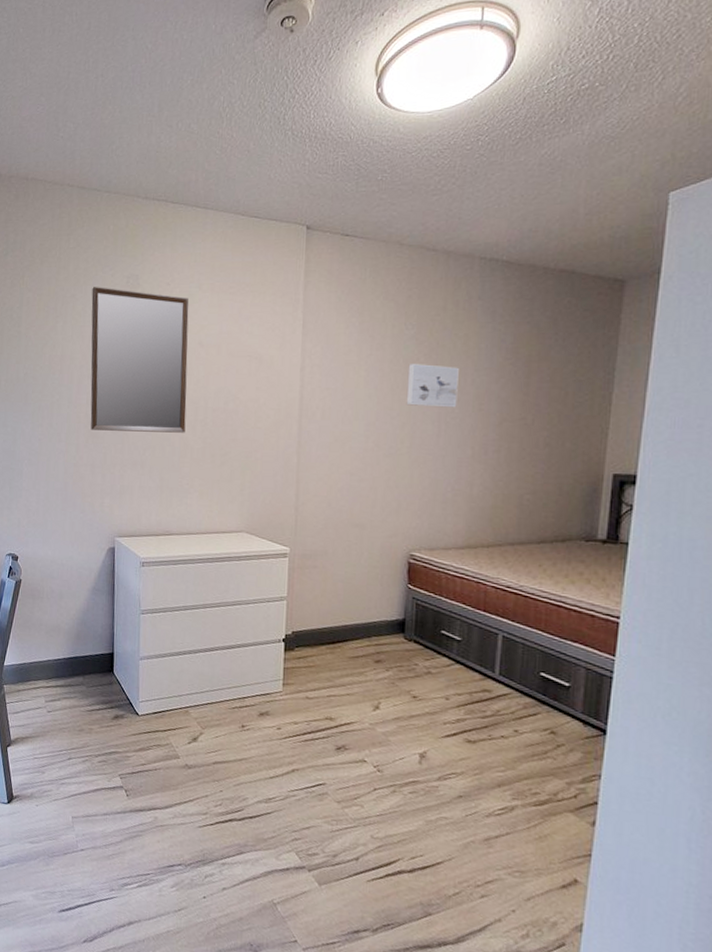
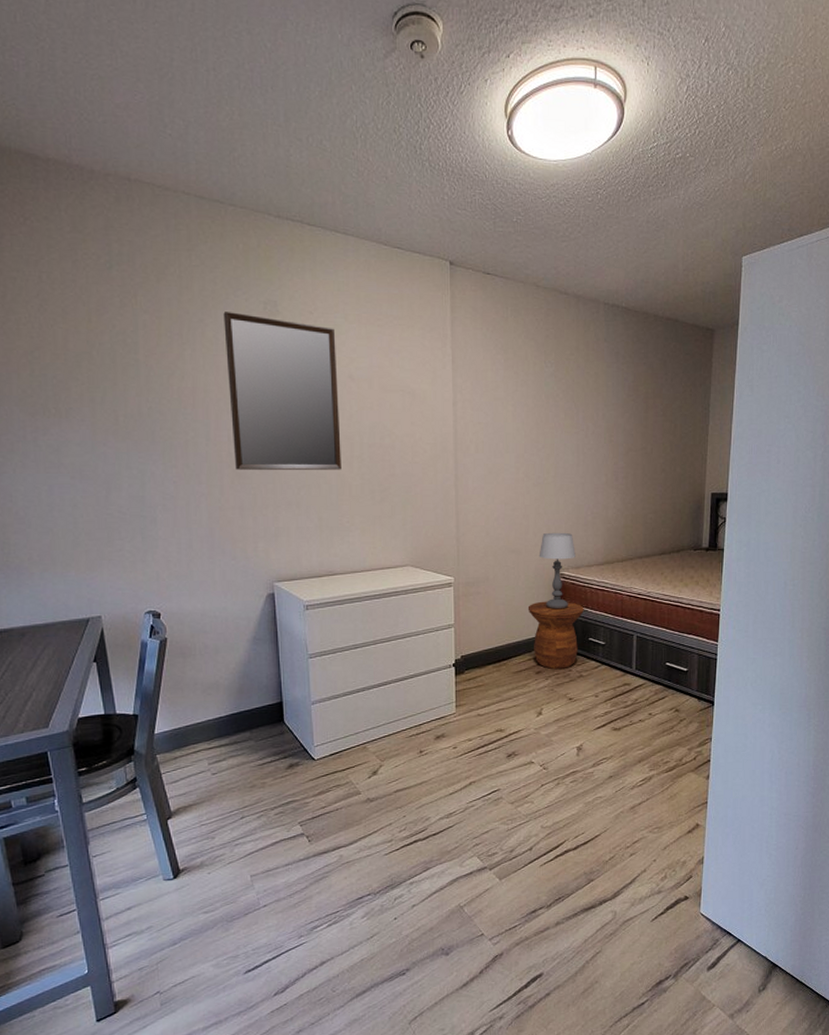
side table: none [369,583,437,662] -> present [527,601,584,669]
table lamp: none [386,508,430,595] -> present [538,532,576,610]
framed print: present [406,364,459,408] -> none [549,400,592,440]

